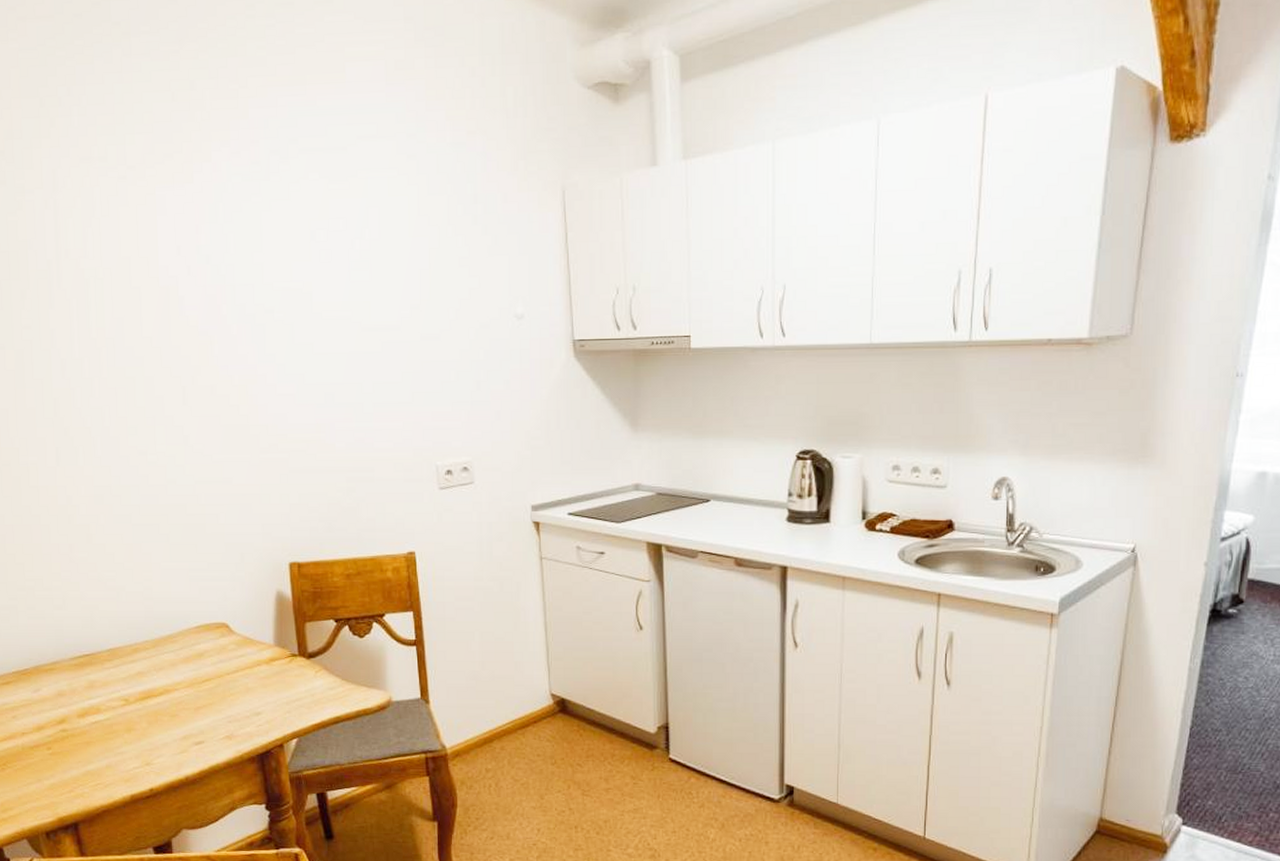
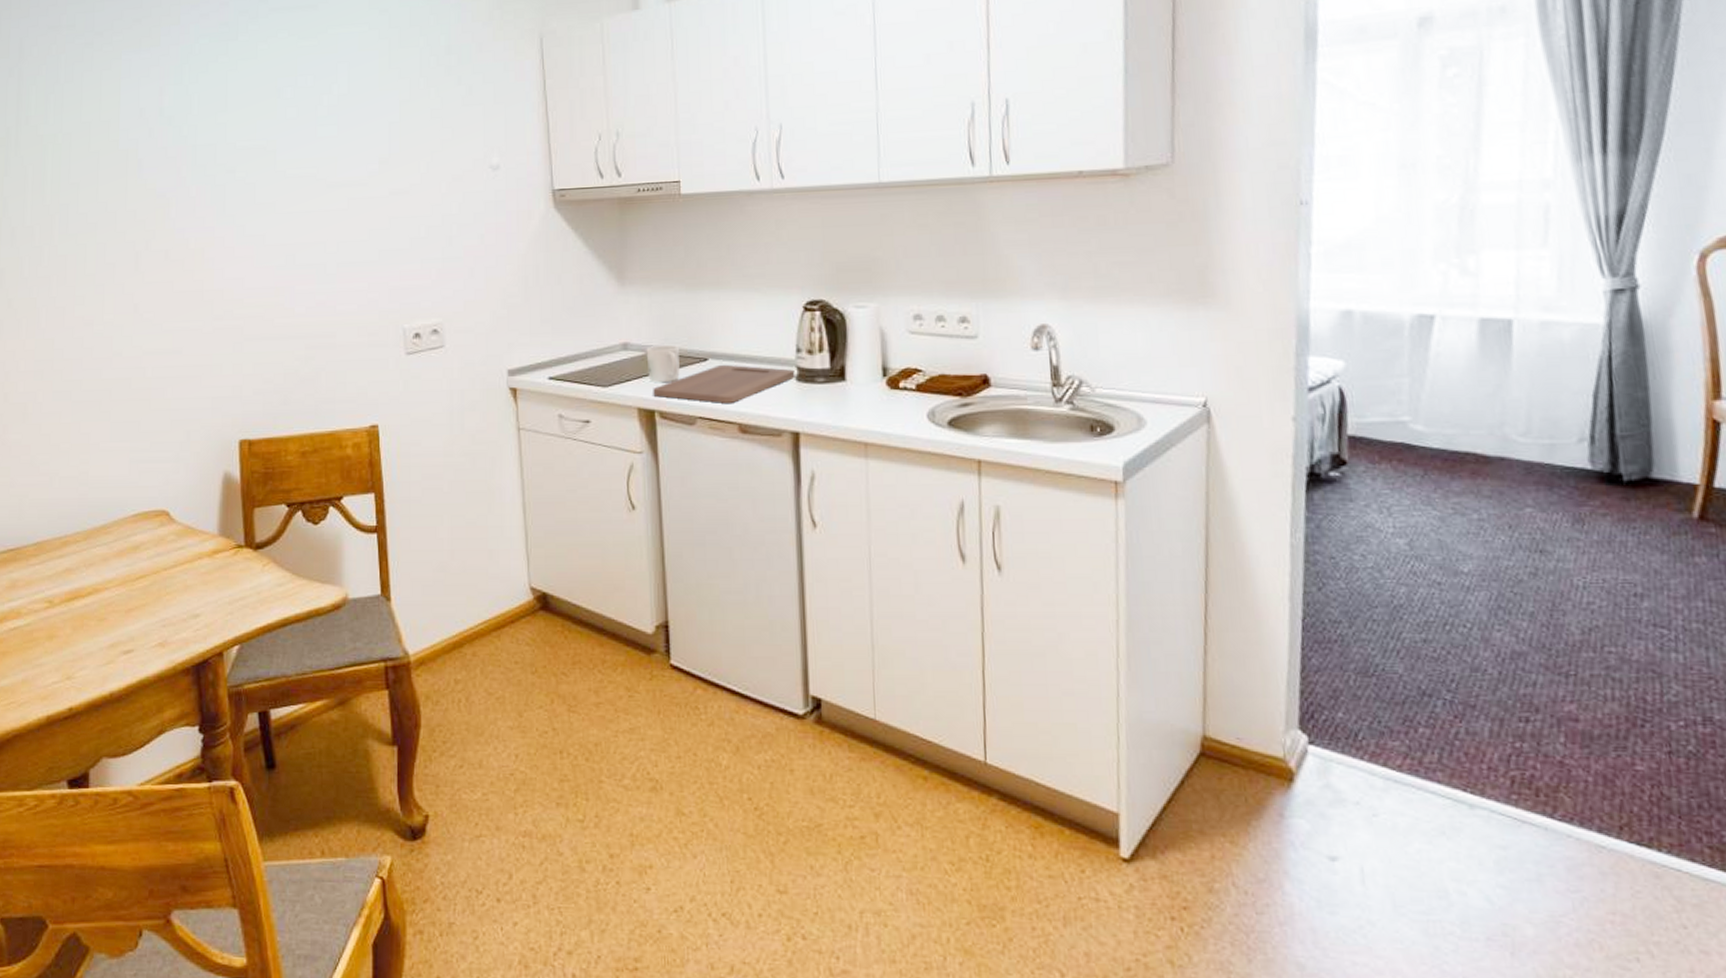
mug: none [655,487,685,521] -> present [646,345,680,383]
cutting board: none [661,505,786,540] -> present [653,364,795,403]

